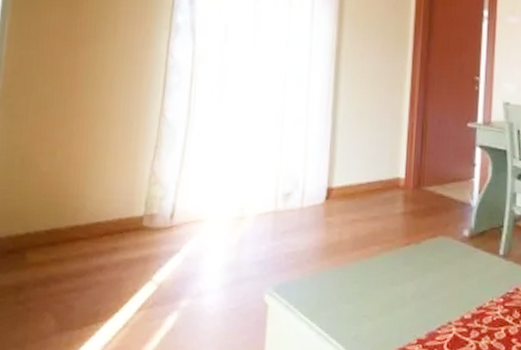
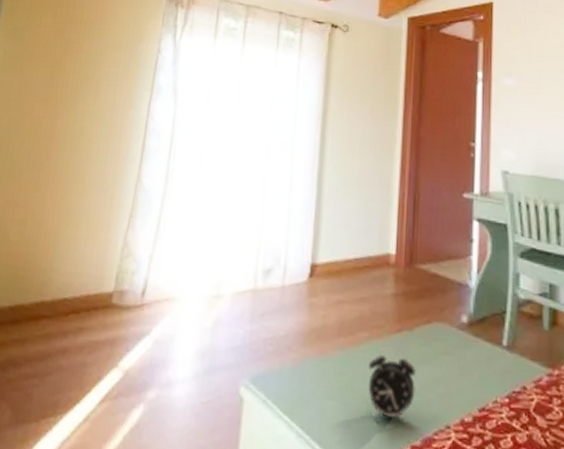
alarm clock: none [379,258,422,321] -> present [368,346,416,424]

